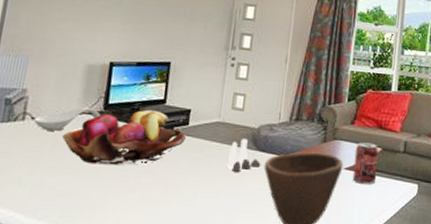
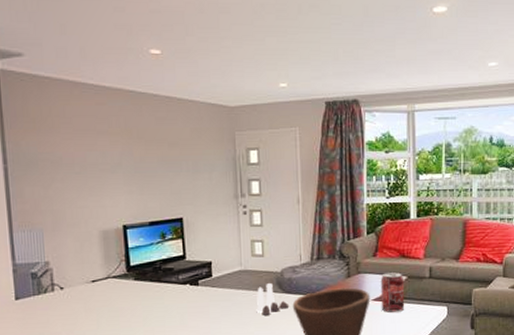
spoon rest: present [34,106,100,131] -> none [64,271,124,298]
fruit basket: present [62,109,186,166] -> none [94,266,211,324]

